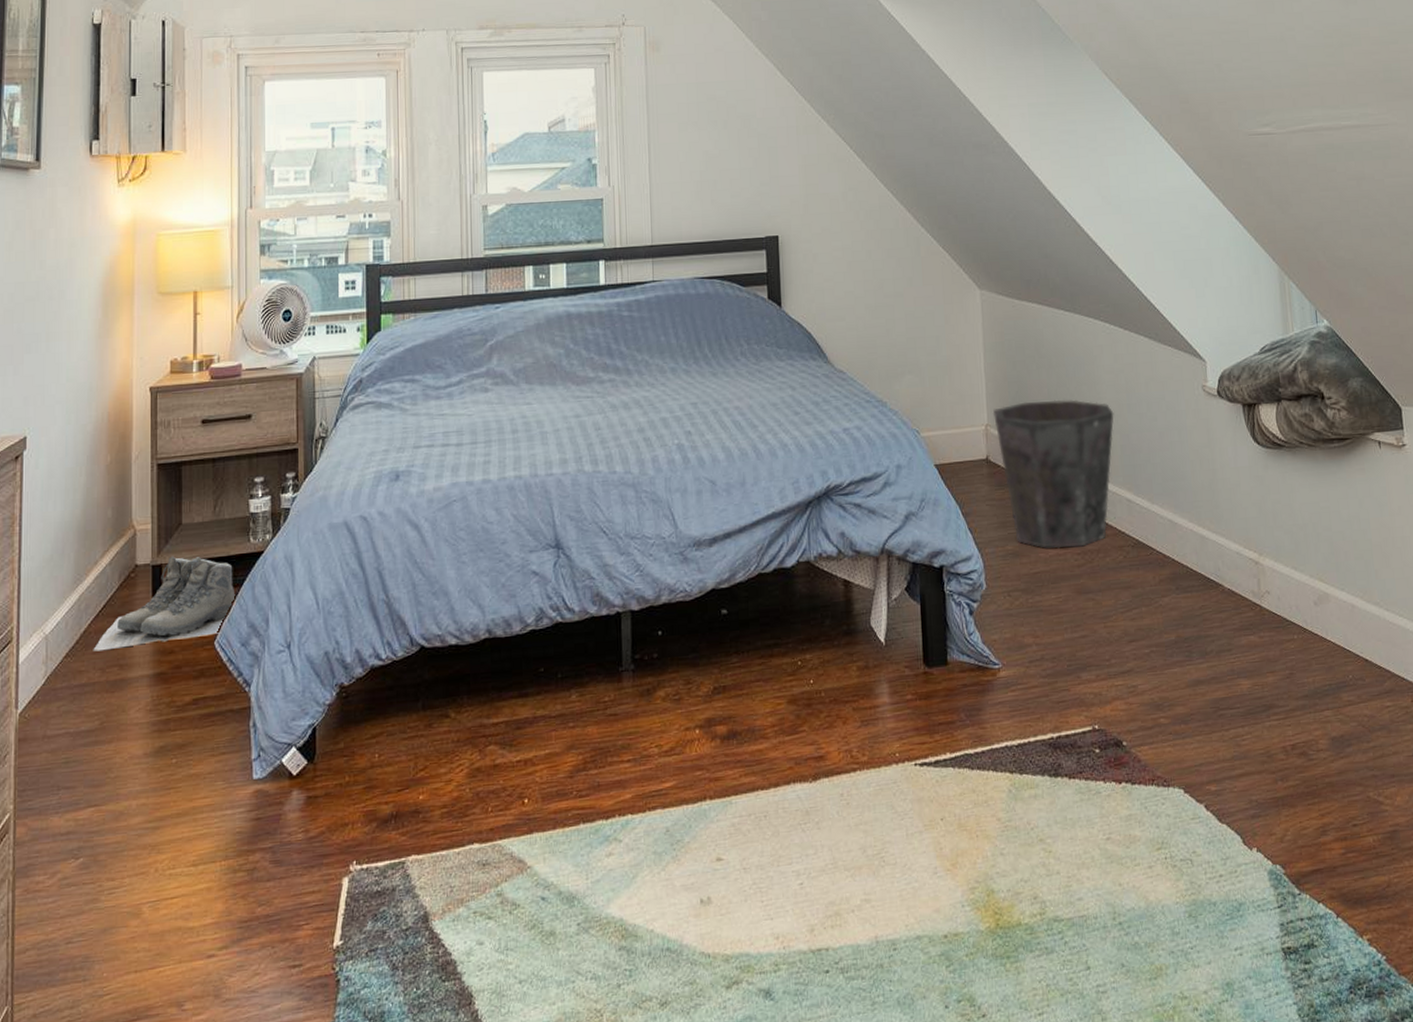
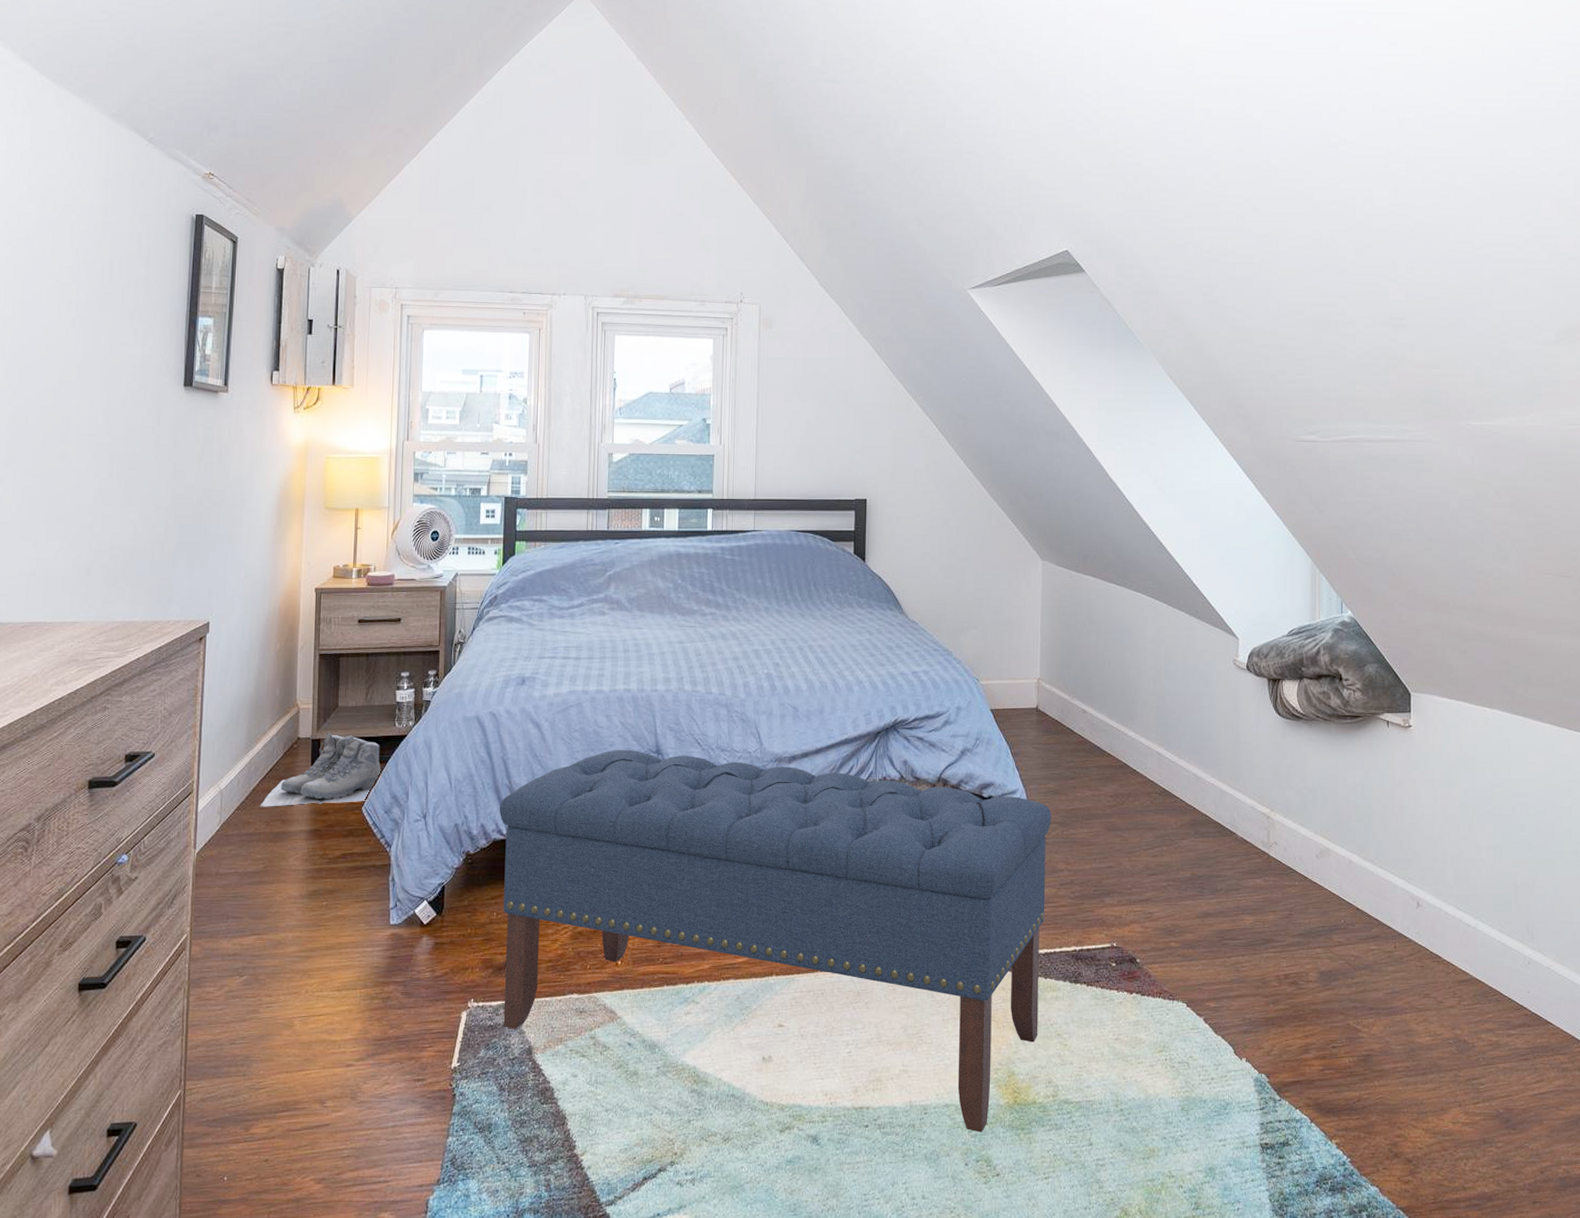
bench: none [377,546,1018,967] -> present [500,749,1052,1133]
waste bin: present [992,399,1114,549] -> none [1045,661,1153,790]

